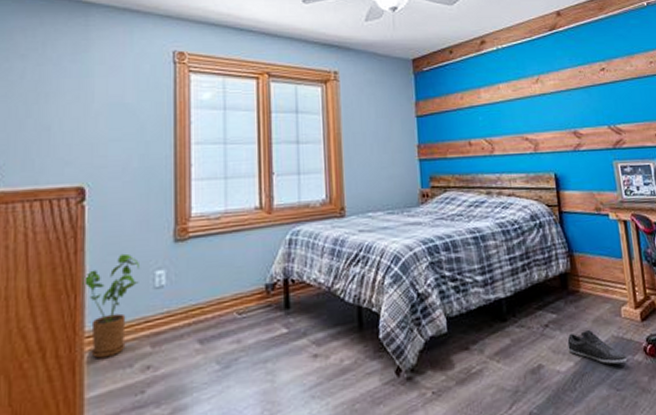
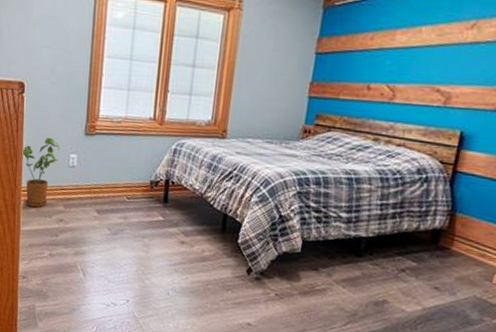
shoe: present [567,329,628,365] -> none [419,282,485,323]

